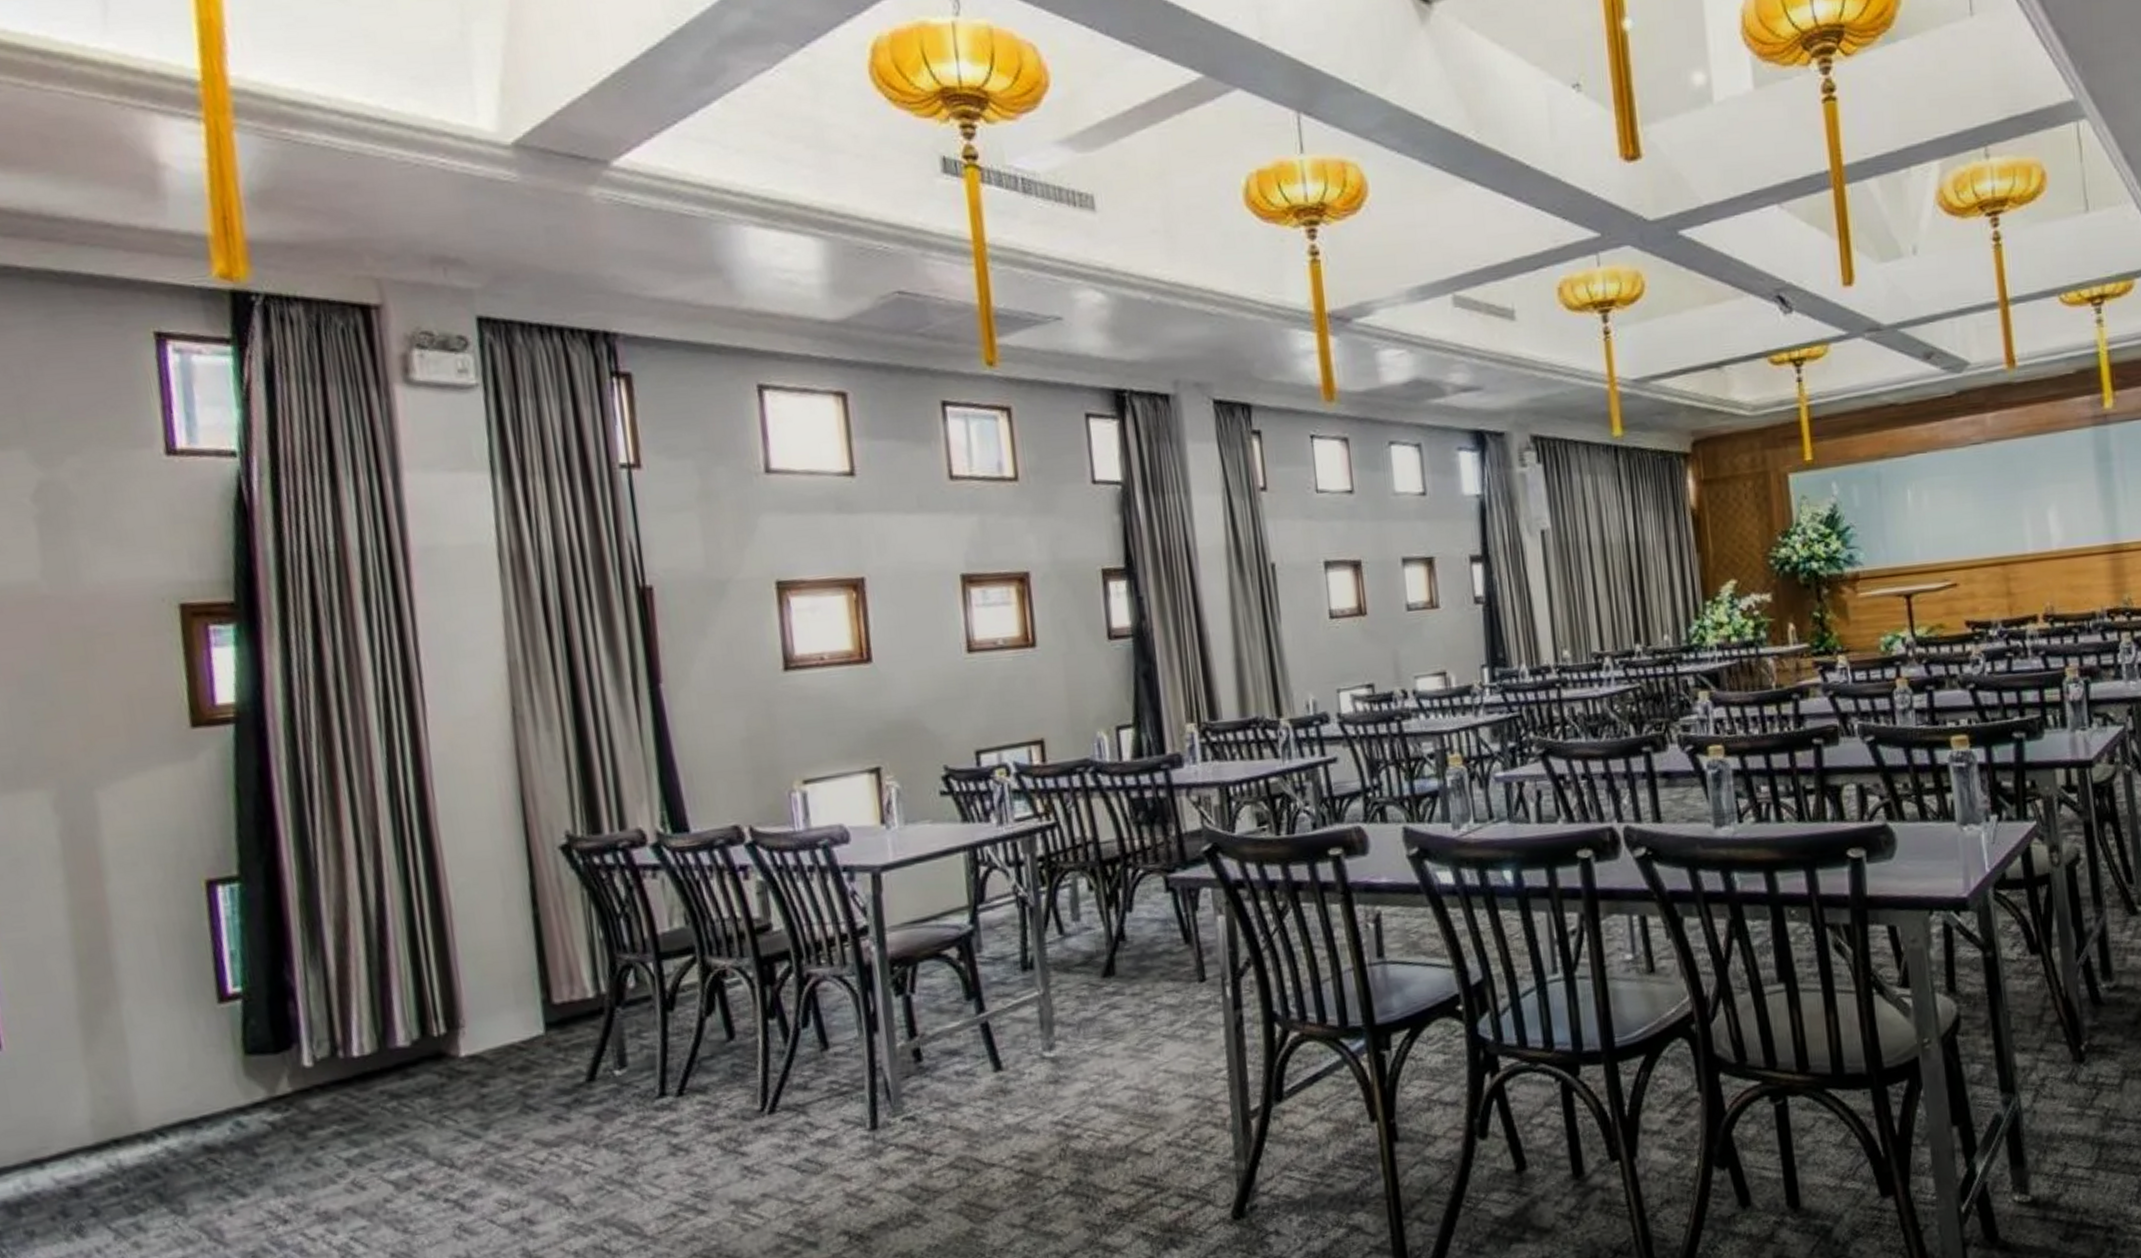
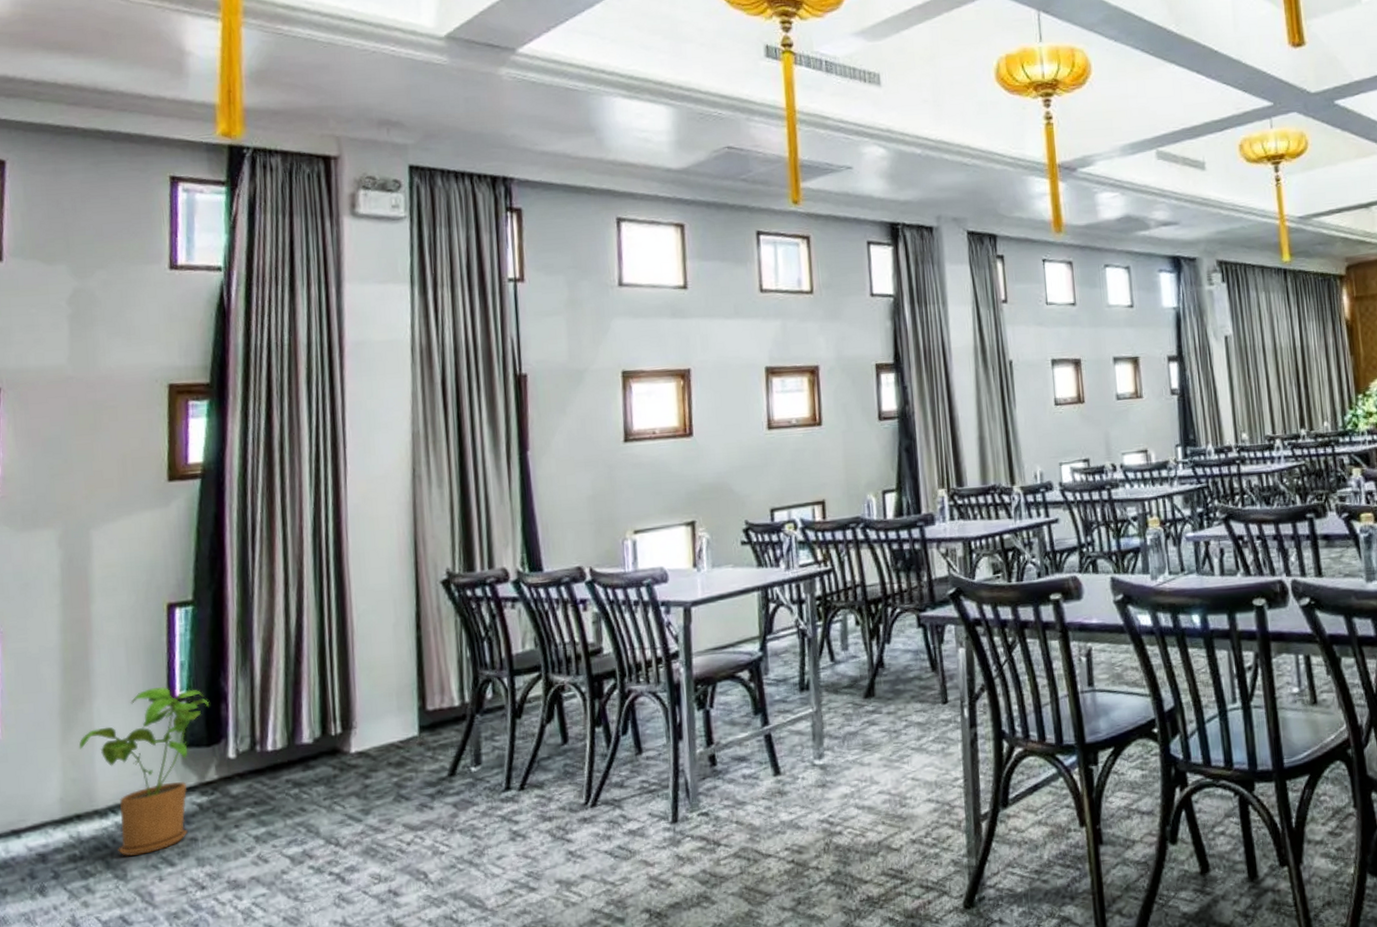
house plant: none [107,981,273,1187] -> present [79,686,210,856]

